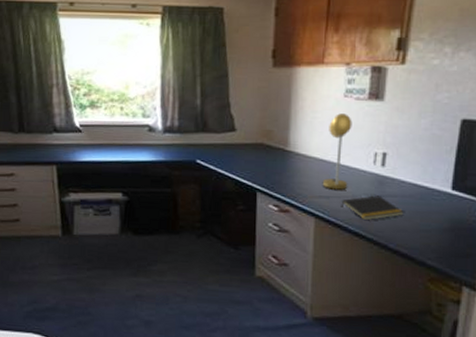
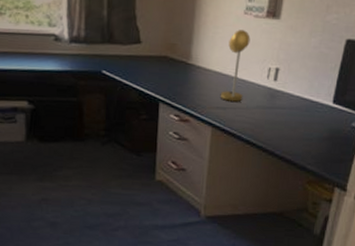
notepad: present [341,195,404,221] -> none [235,107,291,130]

